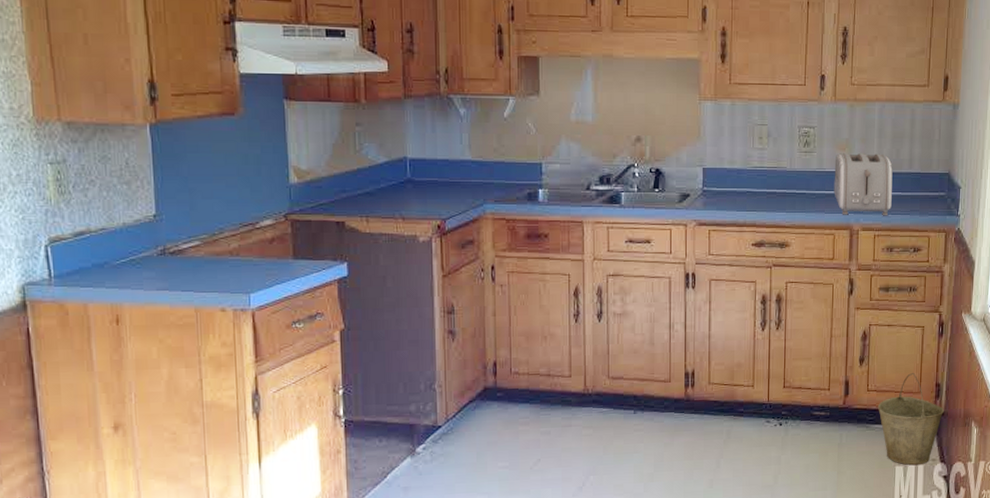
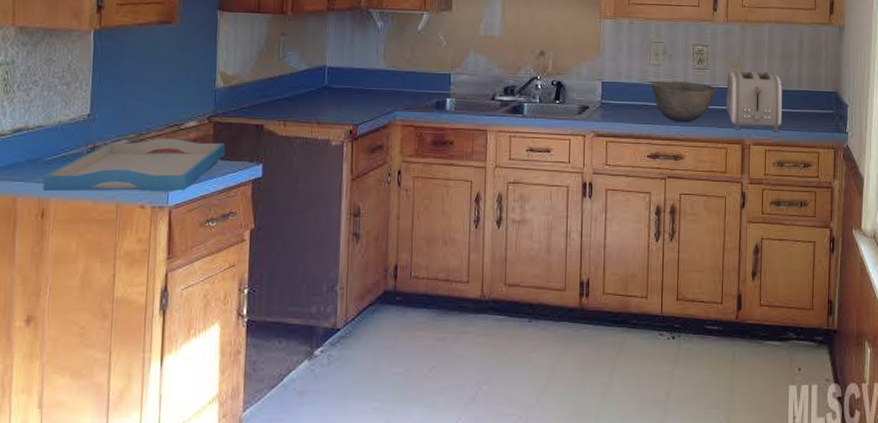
tray: none [113,237,307,296] -> present [42,137,226,191]
bowl: none [756,165,823,209] -> present [652,81,716,123]
bucket: present [877,372,945,465] -> none [770,288,838,384]

